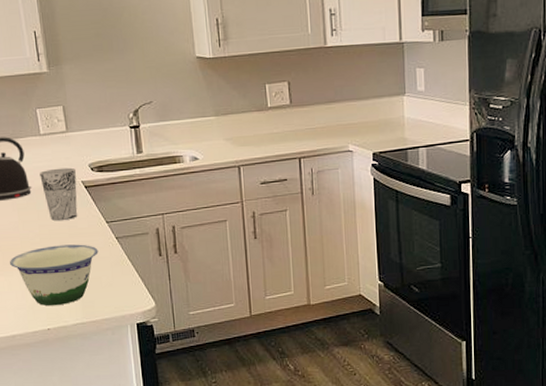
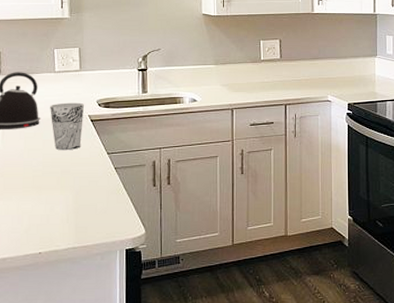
bowl: present [10,244,99,306] -> none [10,173,97,231]

